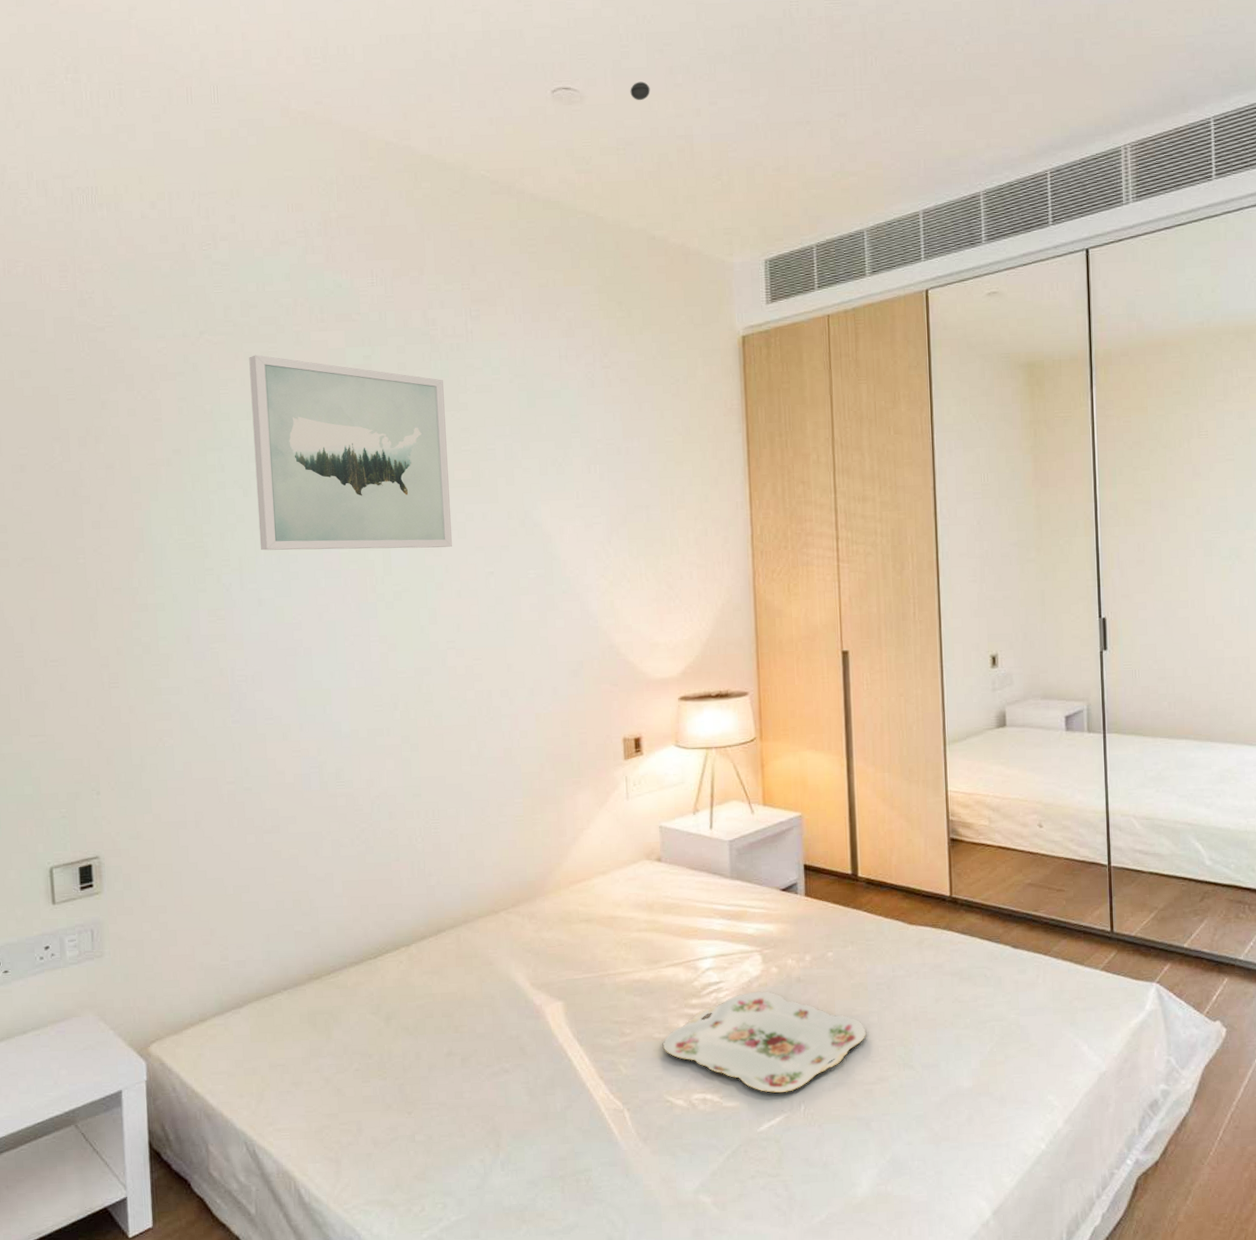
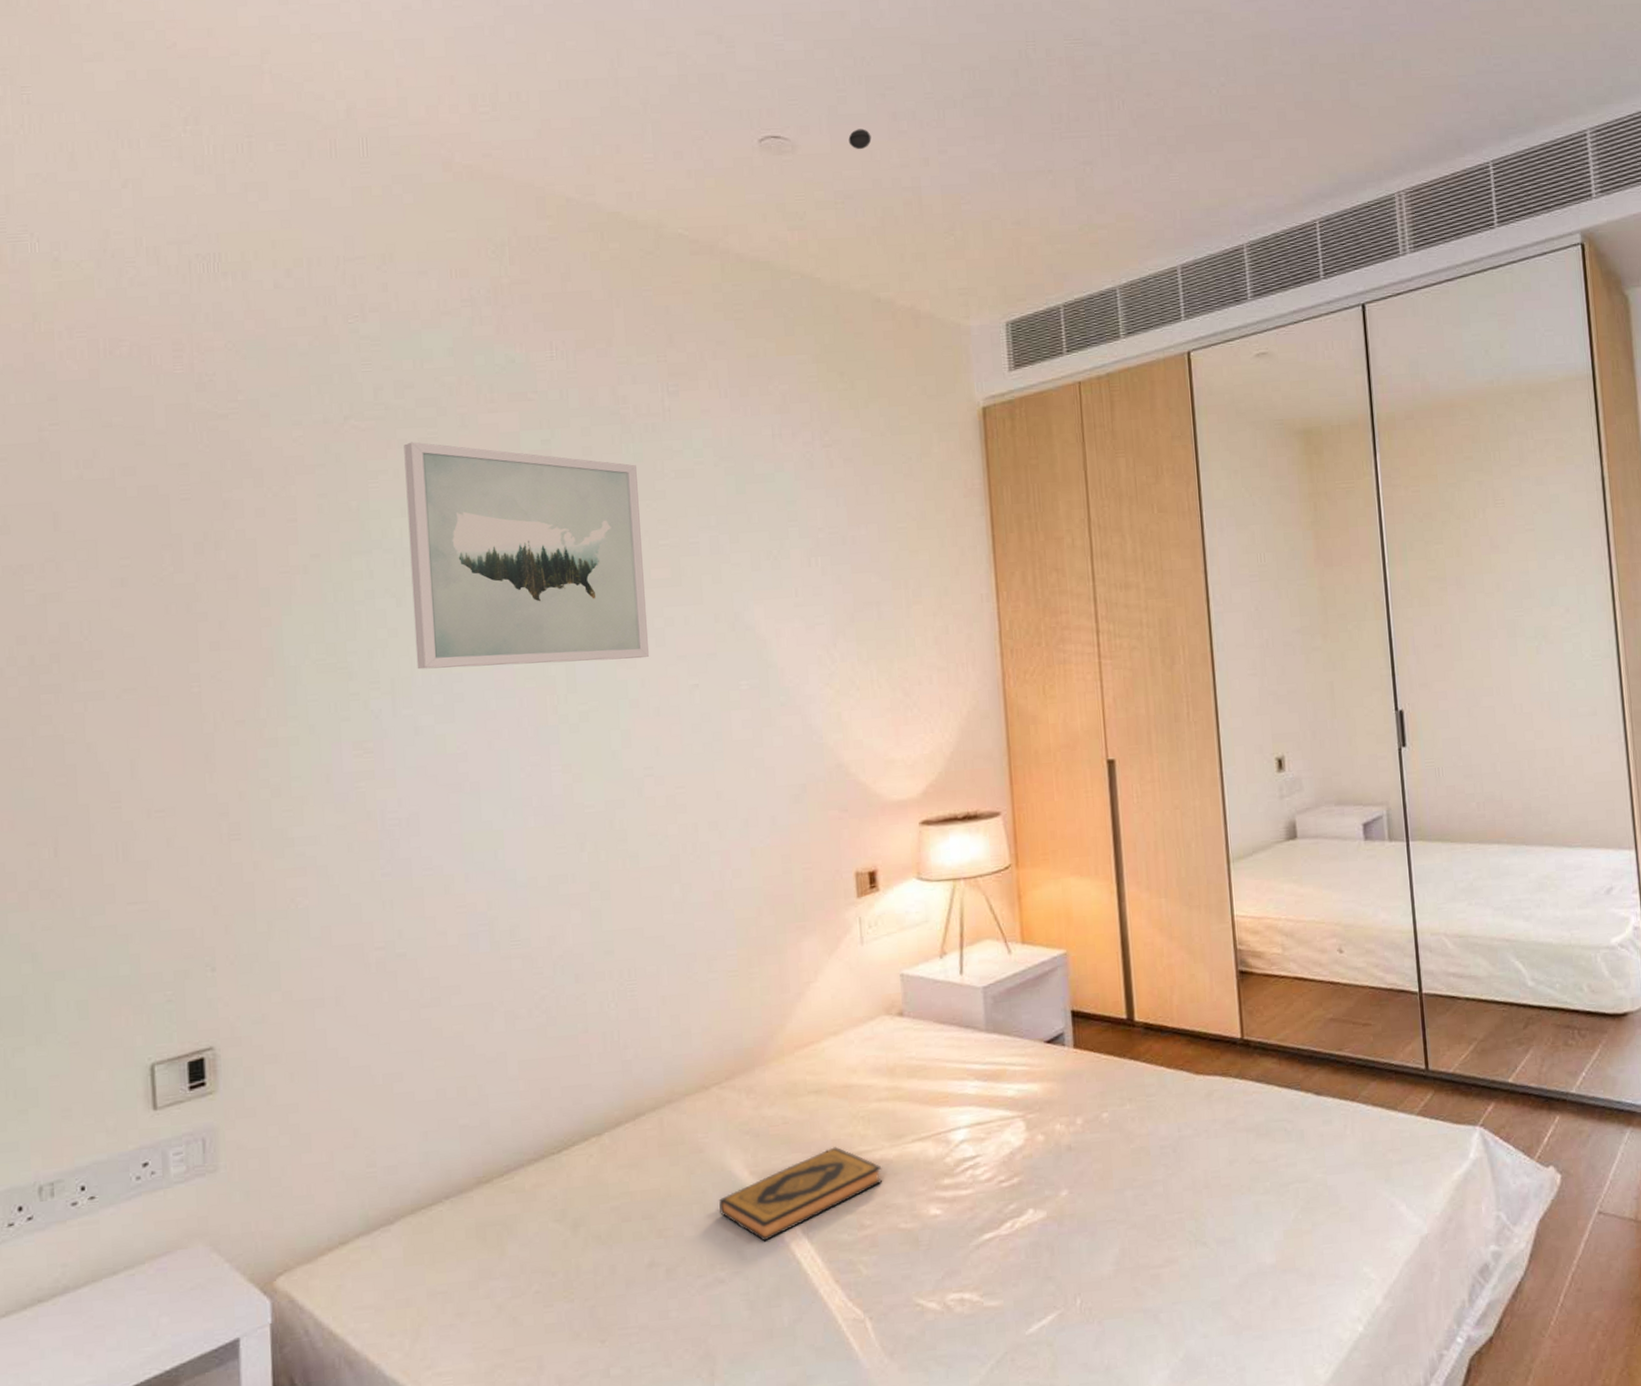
hardback book: none [505,967,641,1041] -> present [719,1147,883,1242]
serving tray: present [662,991,867,1093] -> none [910,1163,1151,1286]

